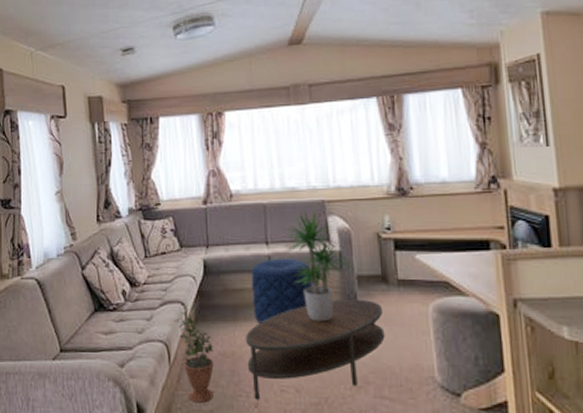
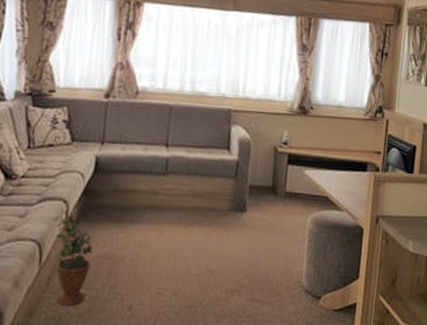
coffee table: present [245,298,385,400] -> none [126,207,267,303]
pouf: present [251,258,312,324] -> none [142,162,206,227]
potted plant: present [282,210,352,322] -> none [182,116,247,228]

